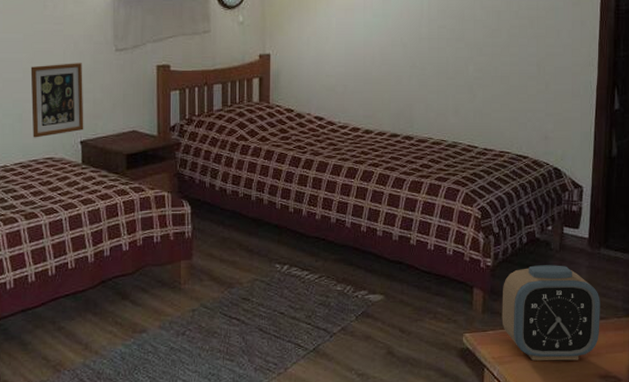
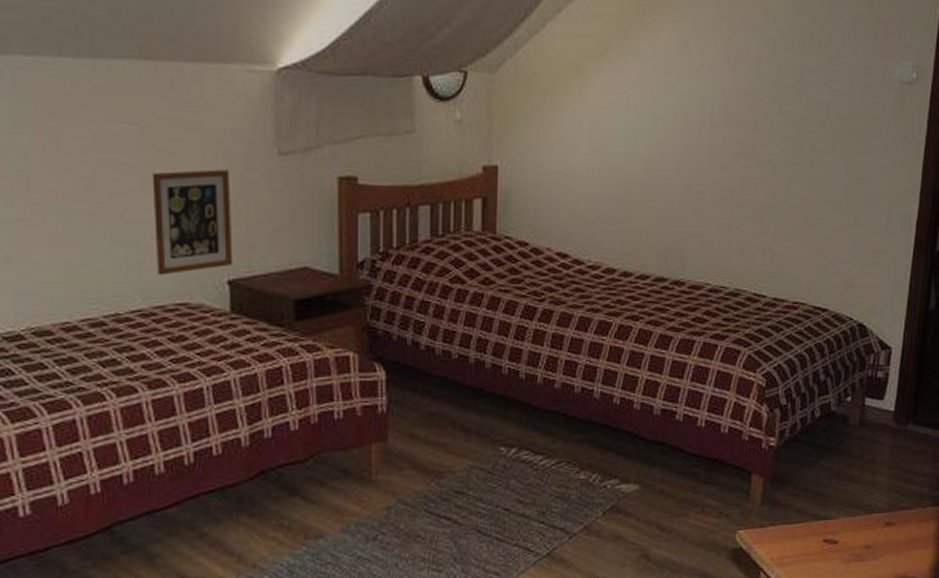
alarm clock: present [502,265,600,361] -> none [784,444,903,561]

